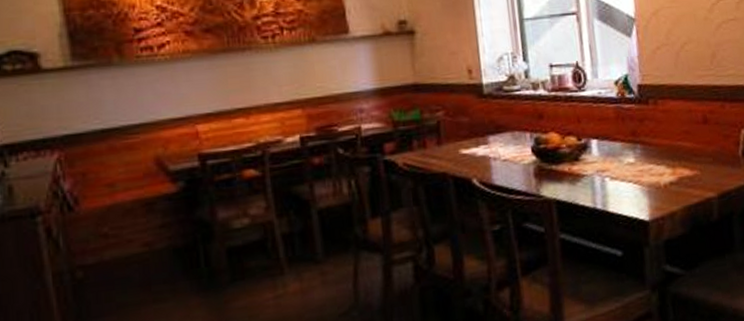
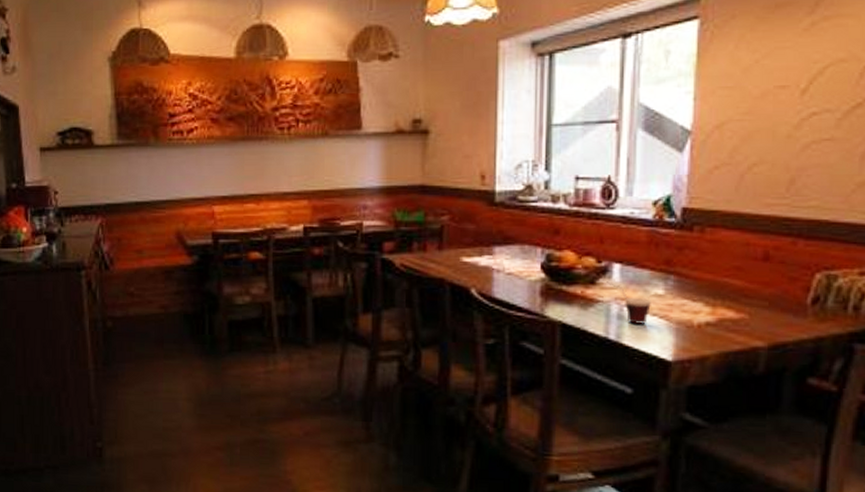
cup: none [588,156,626,192] -> present [607,281,651,324]

